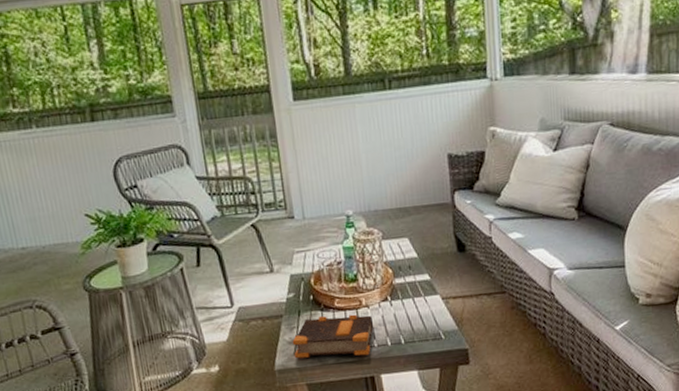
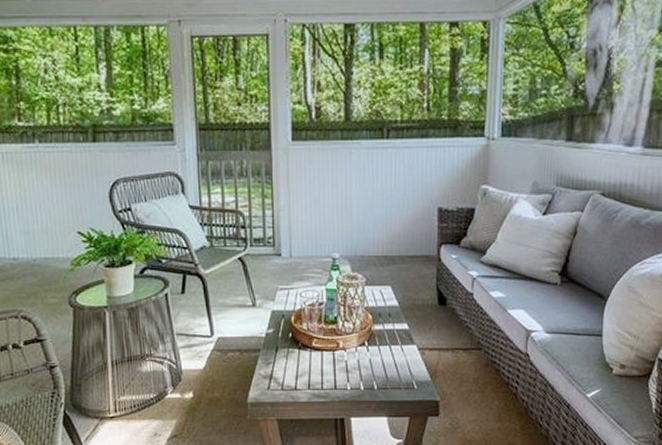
bible: present [292,314,373,359] -> none [267,355,348,397]

